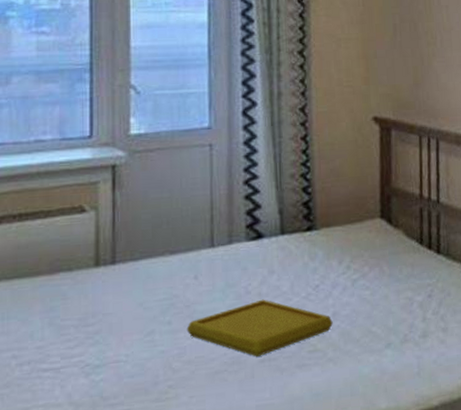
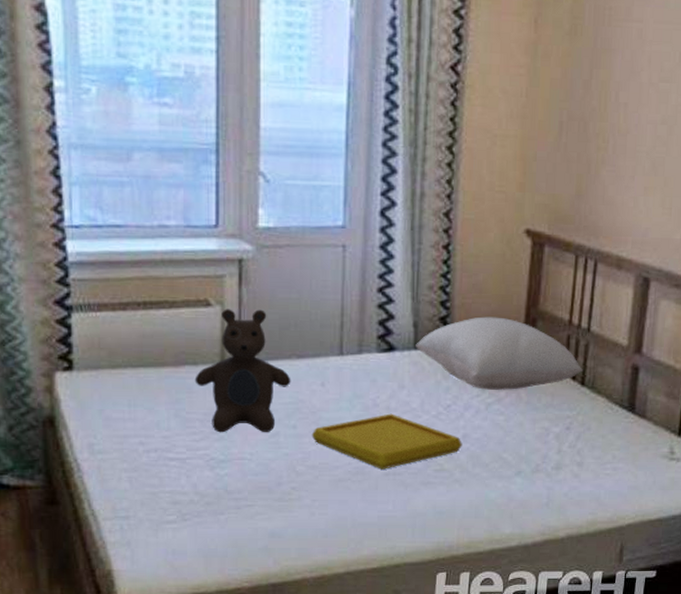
teddy bear: none [69,211,165,337] -> present [195,309,291,433]
pillow: none [282,197,438,267] -> present [416,316,584,390]

